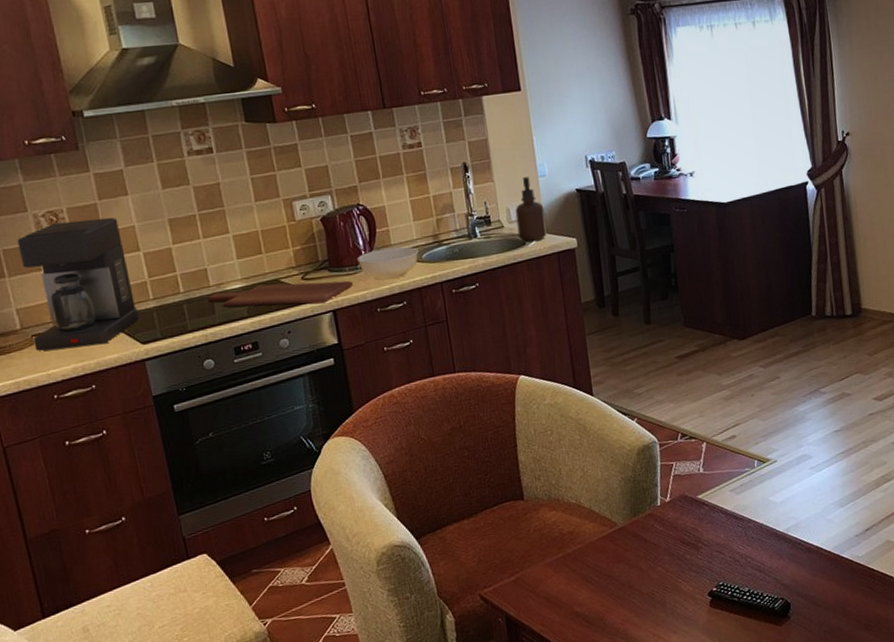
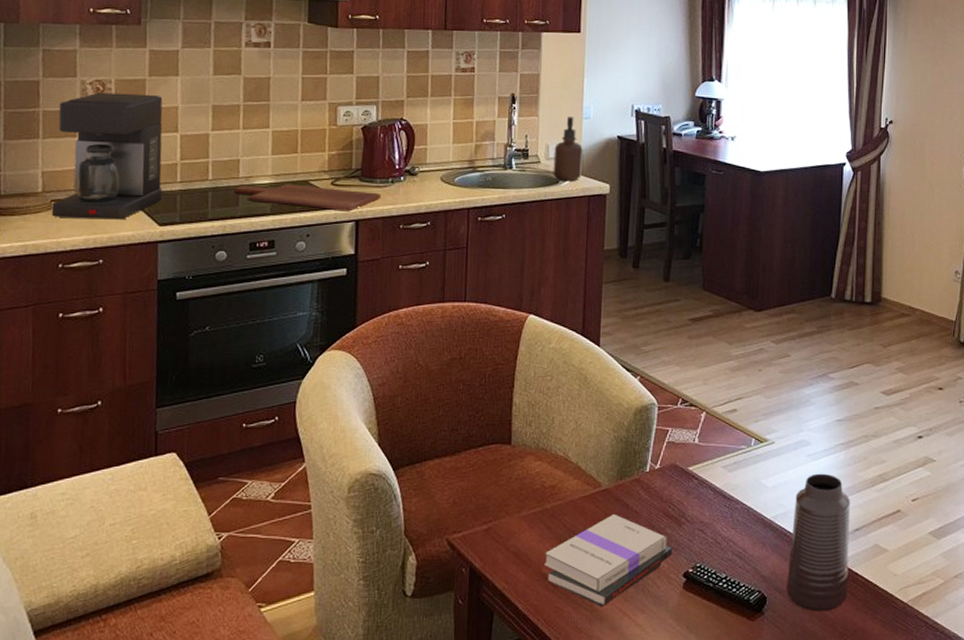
bowl: present [356,246,419,281] -> none [389,166,452,198]
books: none [574,549,695,634] -> present [544,515,672,607]
vase: none [804,482,867,609] -> present [786,473,850,612]

